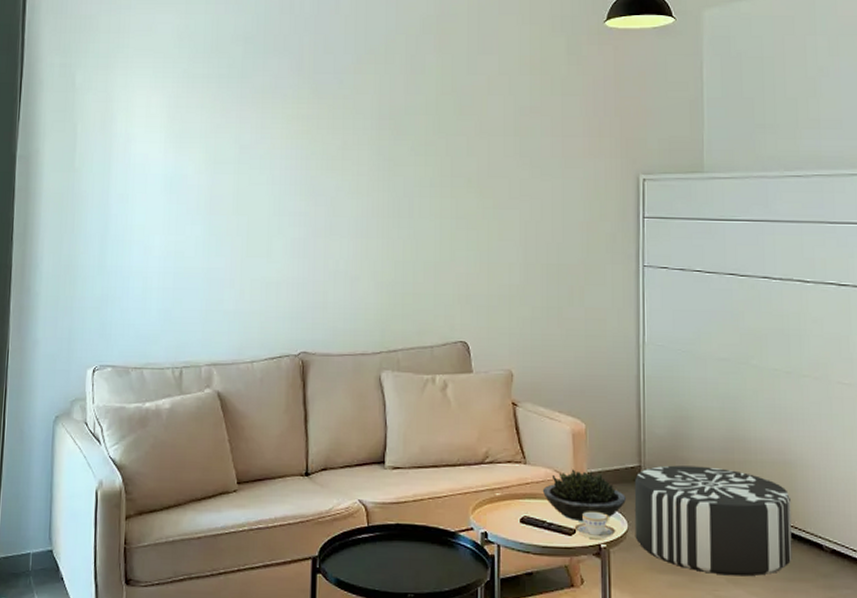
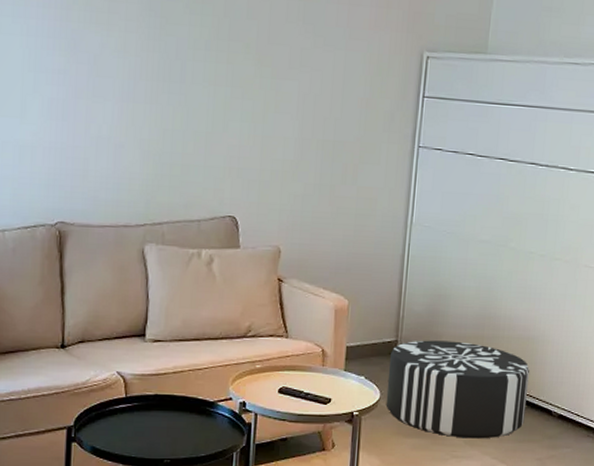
succulent plant: present [542,469,626,521] -> none [301,343,381,391]
teacup: present [574,511,616,540] -> none [330,382,369,408]

